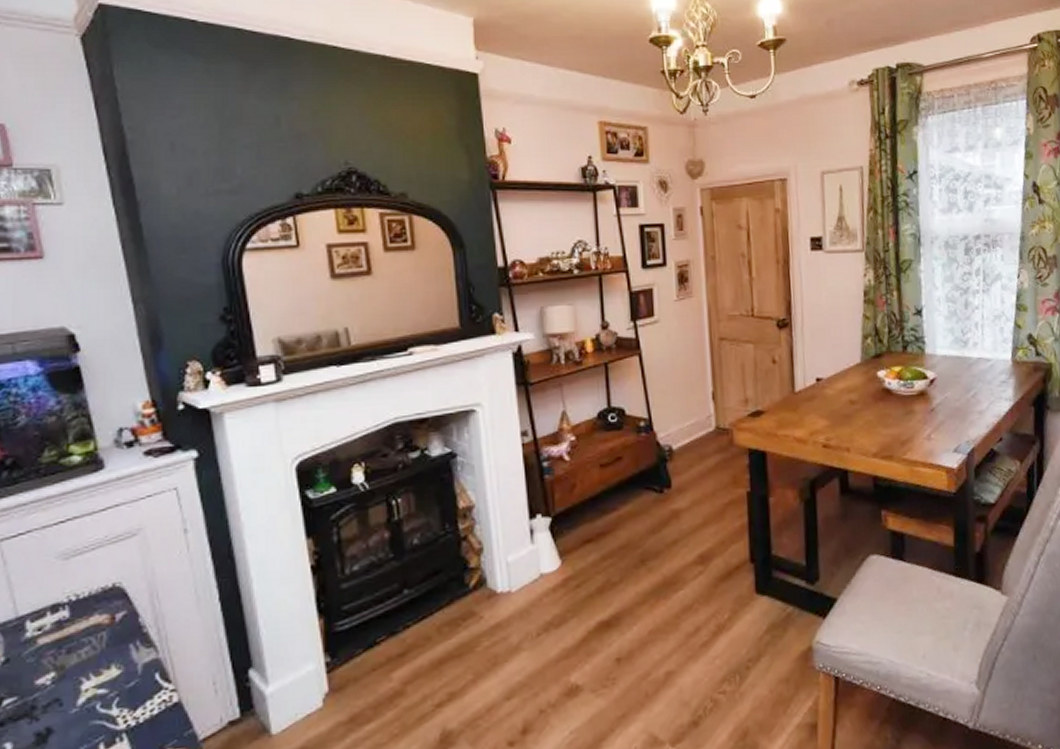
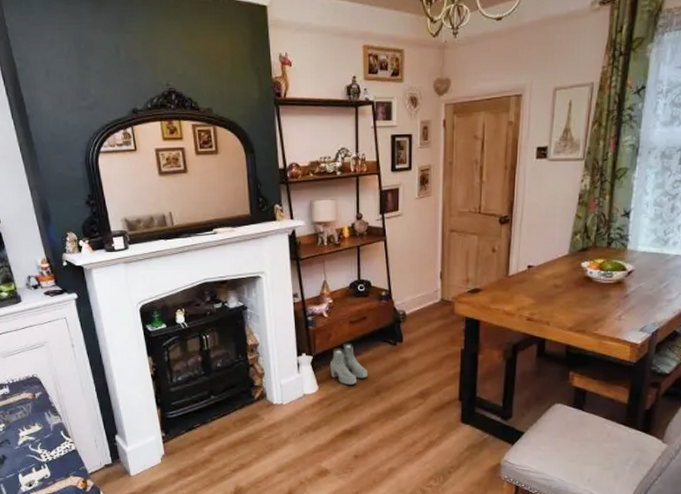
boots: none [575,494,628,556] -> present [329,343,367,386]

